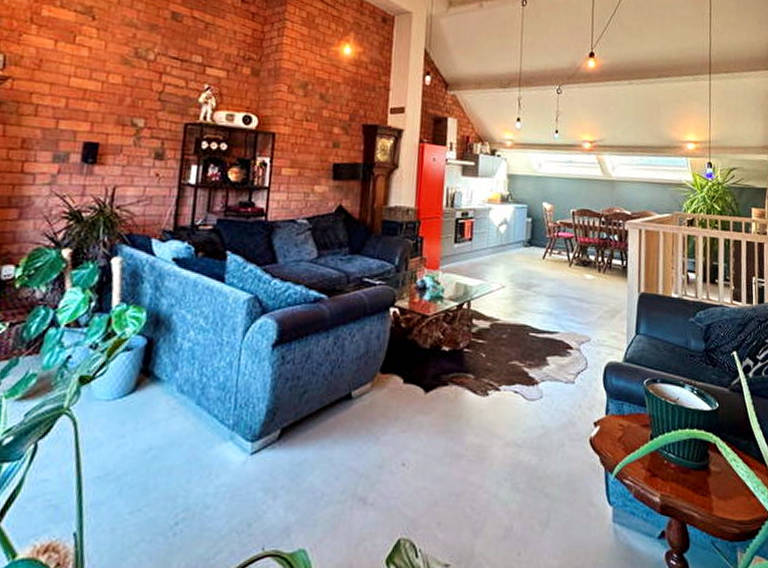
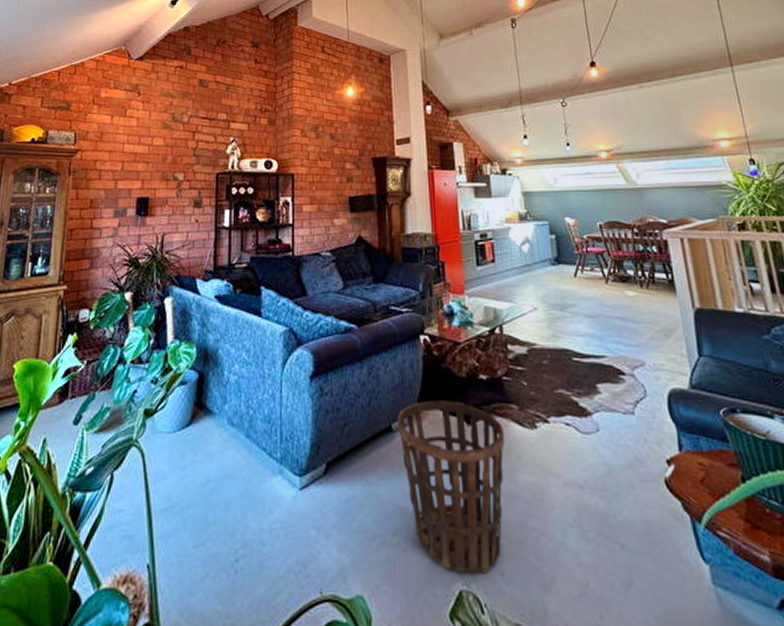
basket: none [357,370,458,524] -> present [396,400,504,574]

